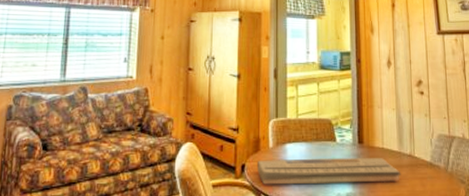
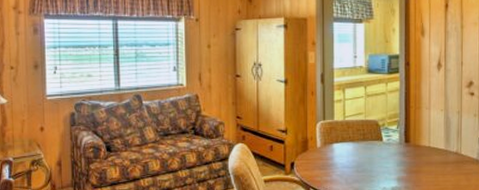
newspaper: present [256,158,401,185] -> none [305,156,447,180]

